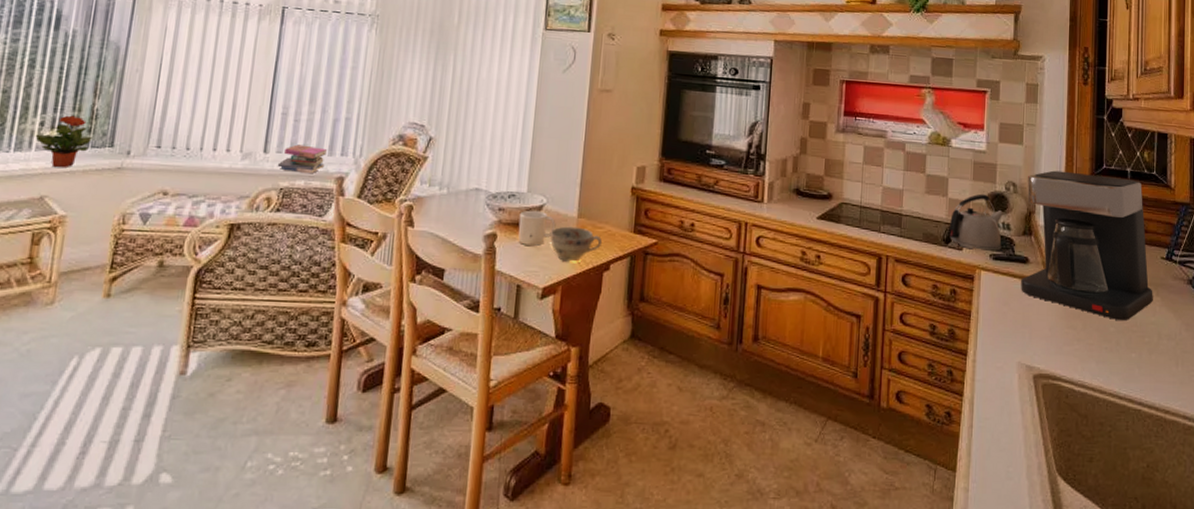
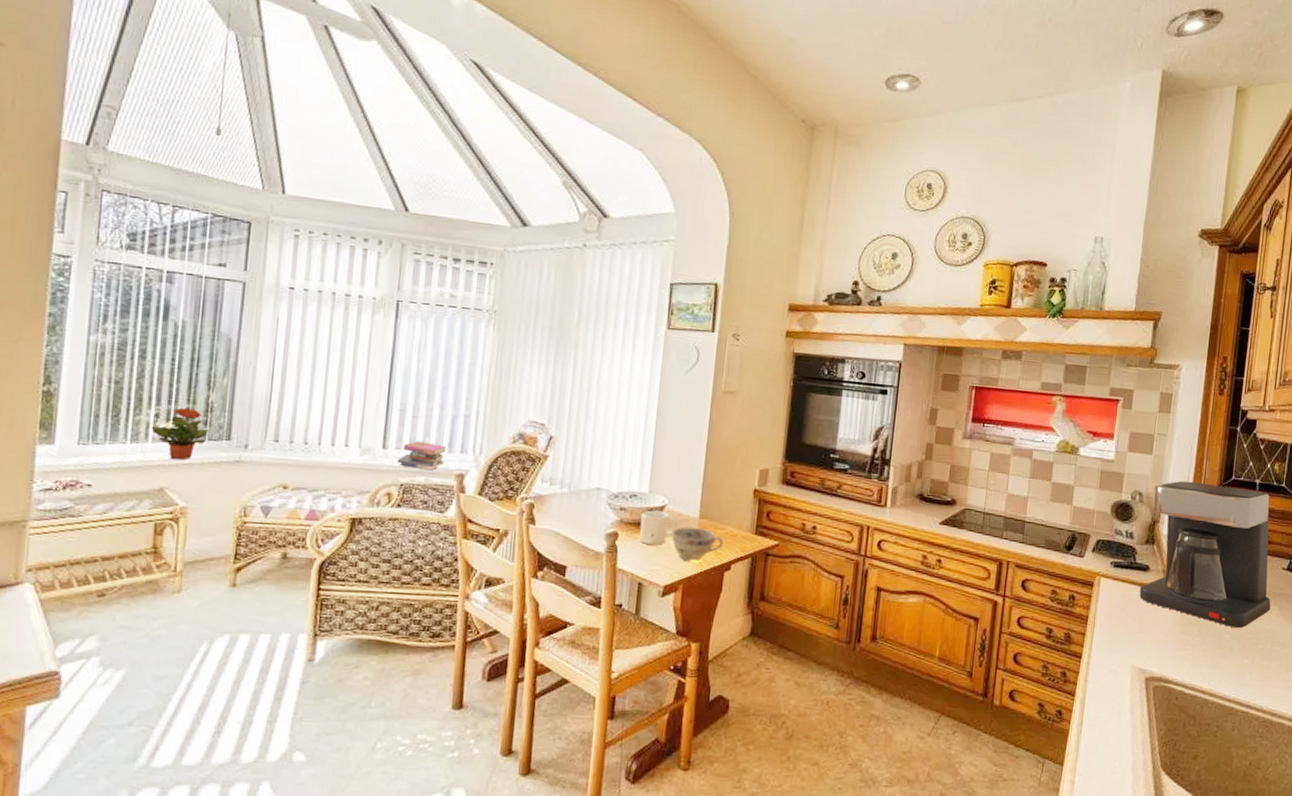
kettle: present [948,194,1004,251] -> none [1071,502,1128,558]

